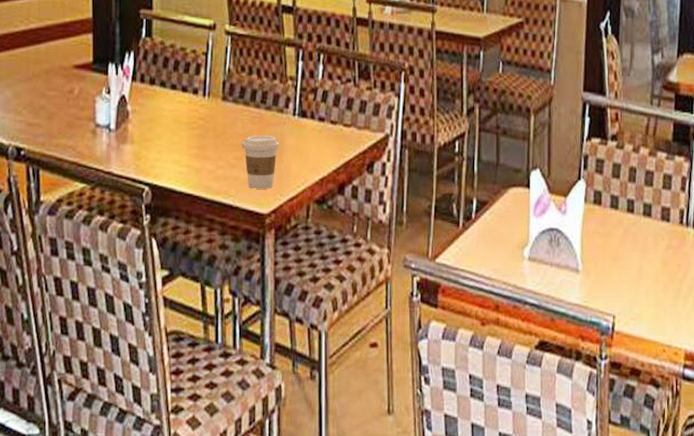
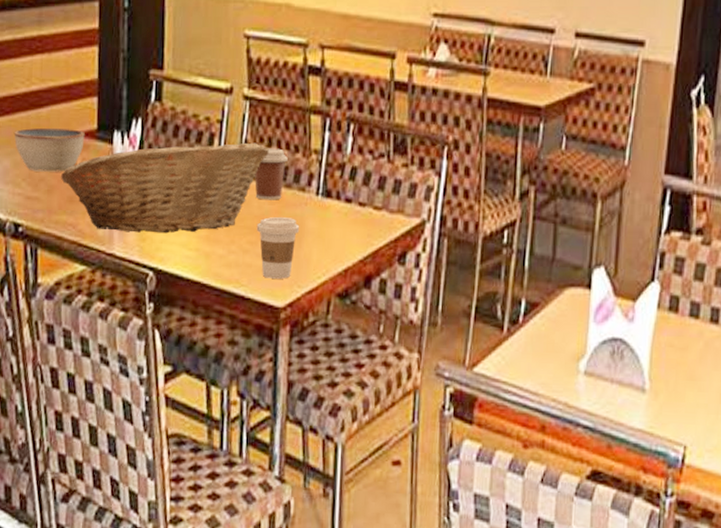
bowl: none [14,62,81,100] -> present [13,128,85,172]
fruit basket: none [60,71,250,153] -> present [61,142,269,234]
coffee cup: none [238,76,267,121] -> present [255,148,288,200]

